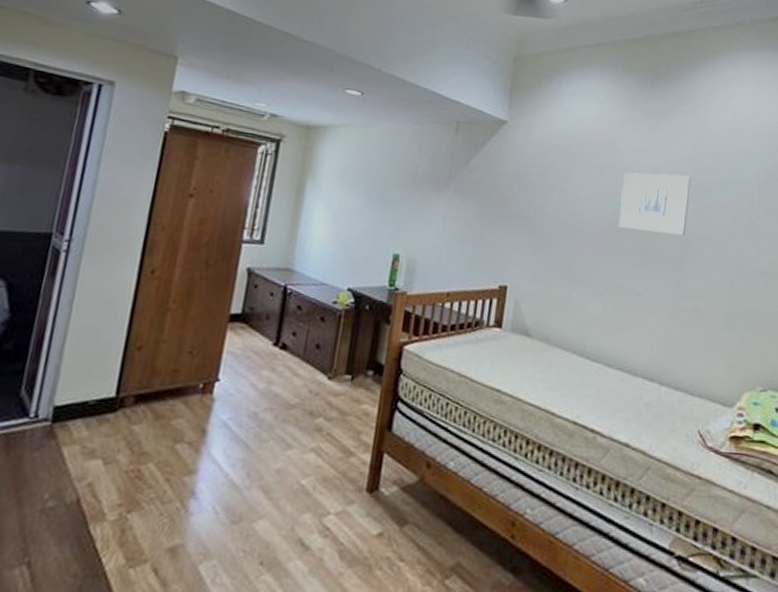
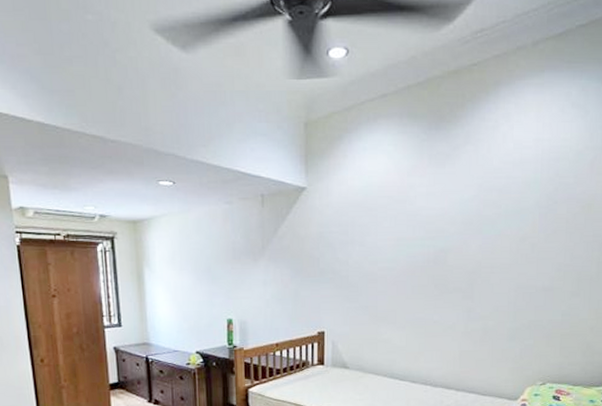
wall art: present [618,172,691,236] -> none [413,211,477,268]

